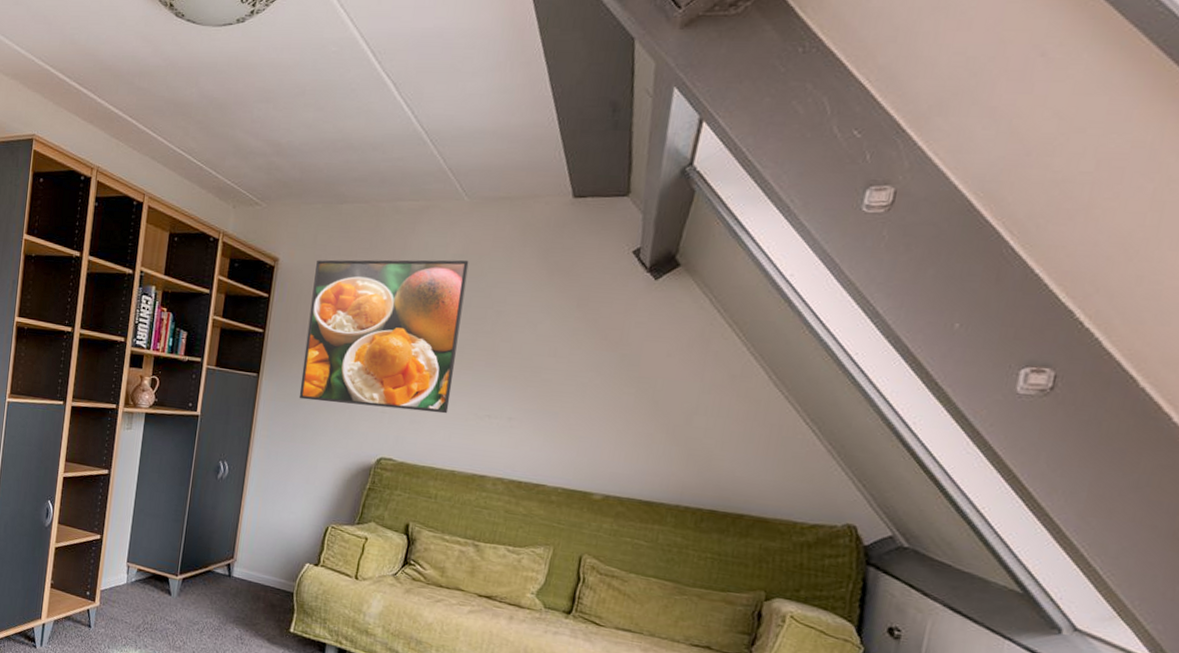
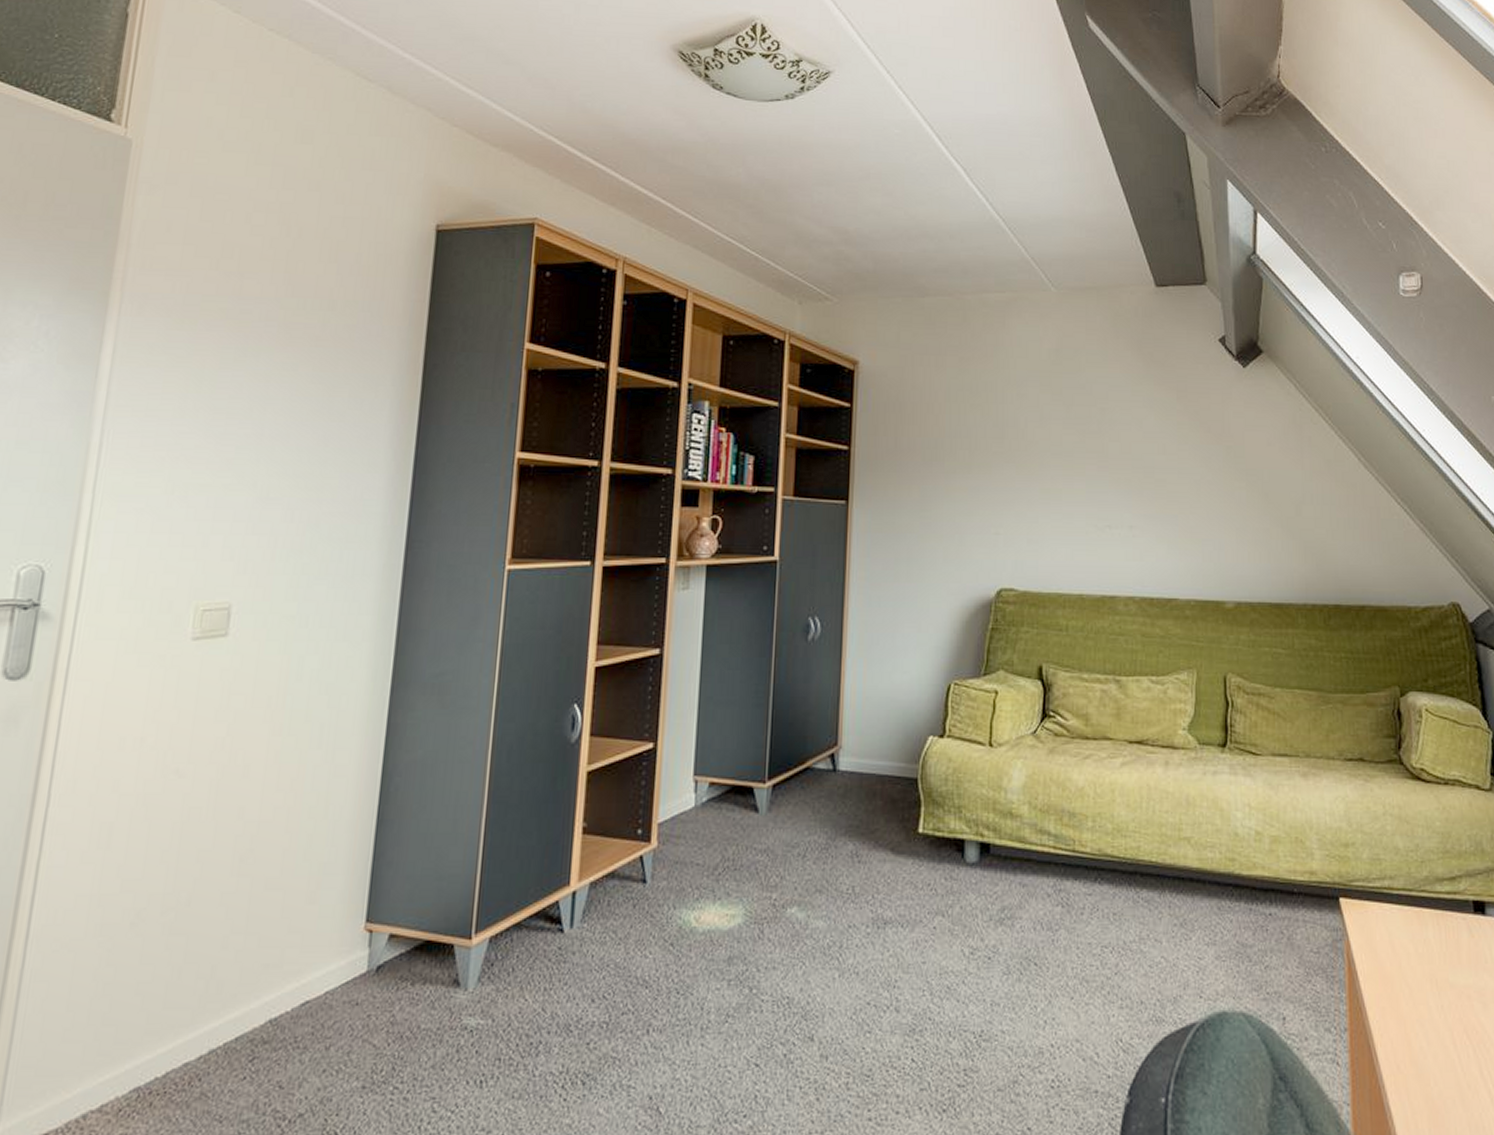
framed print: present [299,259,469,414] -> none [898,354,1067,529]

